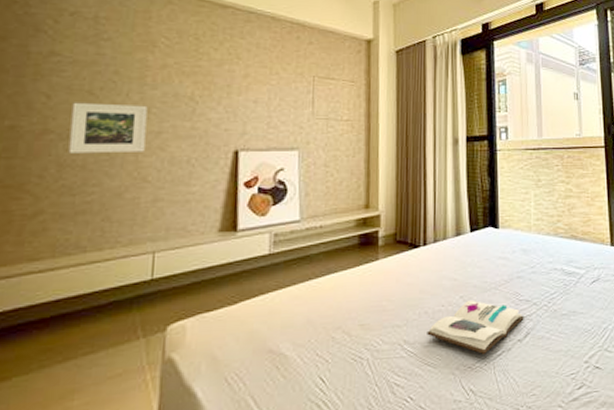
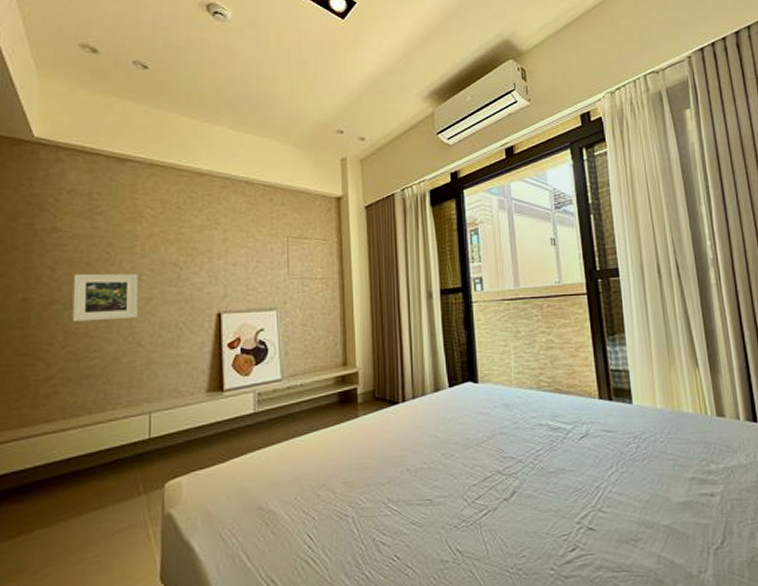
book: present [427,299,524,354] -> none [410,457,510,513]

